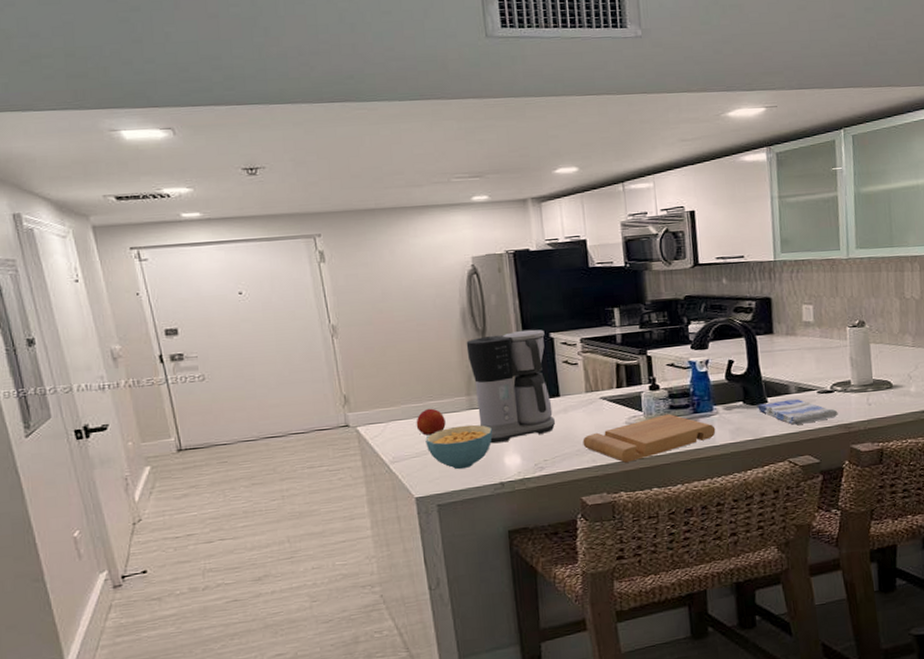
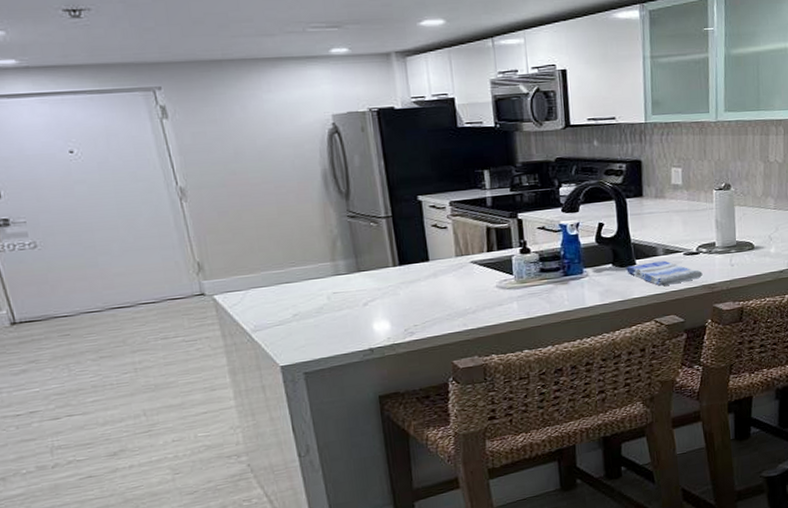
fruit: present [416,408,446,436] -> none [277,274,310,303]
cereal bowl: present [425,424,492,470] -> none [289,291,360,337]
coffee maker: present [466,329,556,444] -> none [329,192,426,310]
cutting board: present [582,413,716,463] -> none [453,277,586,326]

